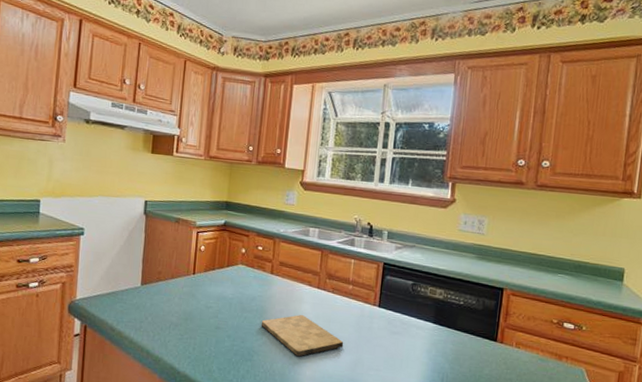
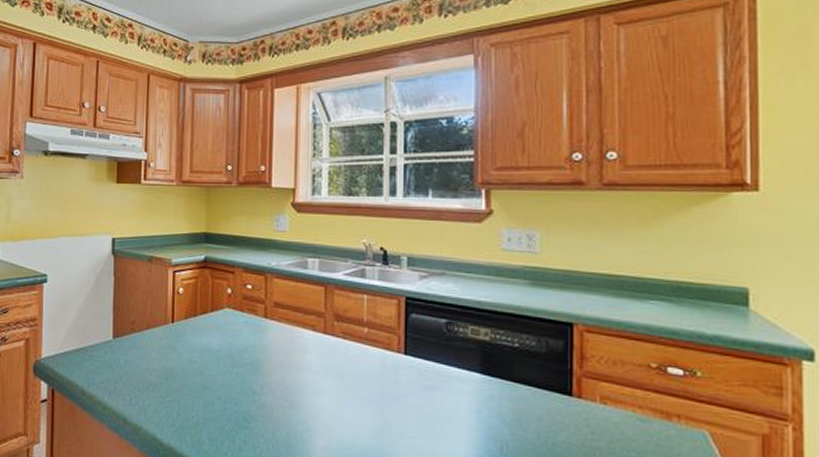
cutting board: present [261,315,344,357] -> none [257,368,364,422]

